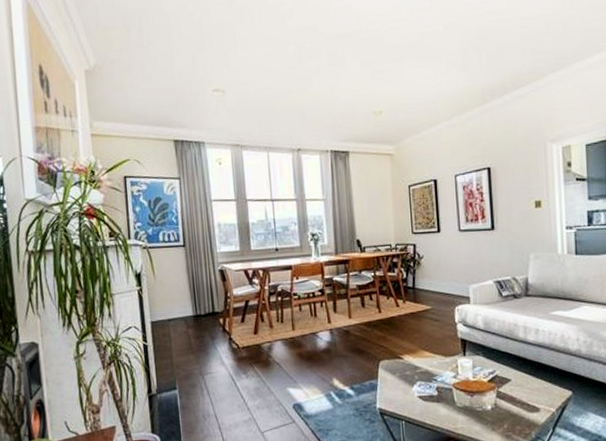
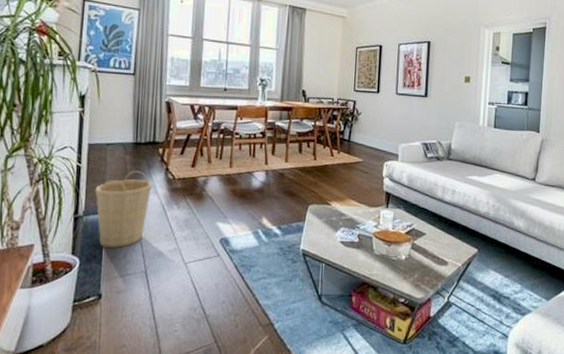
basket: none [164,344,219,424] -> present [95,171,152,249]

